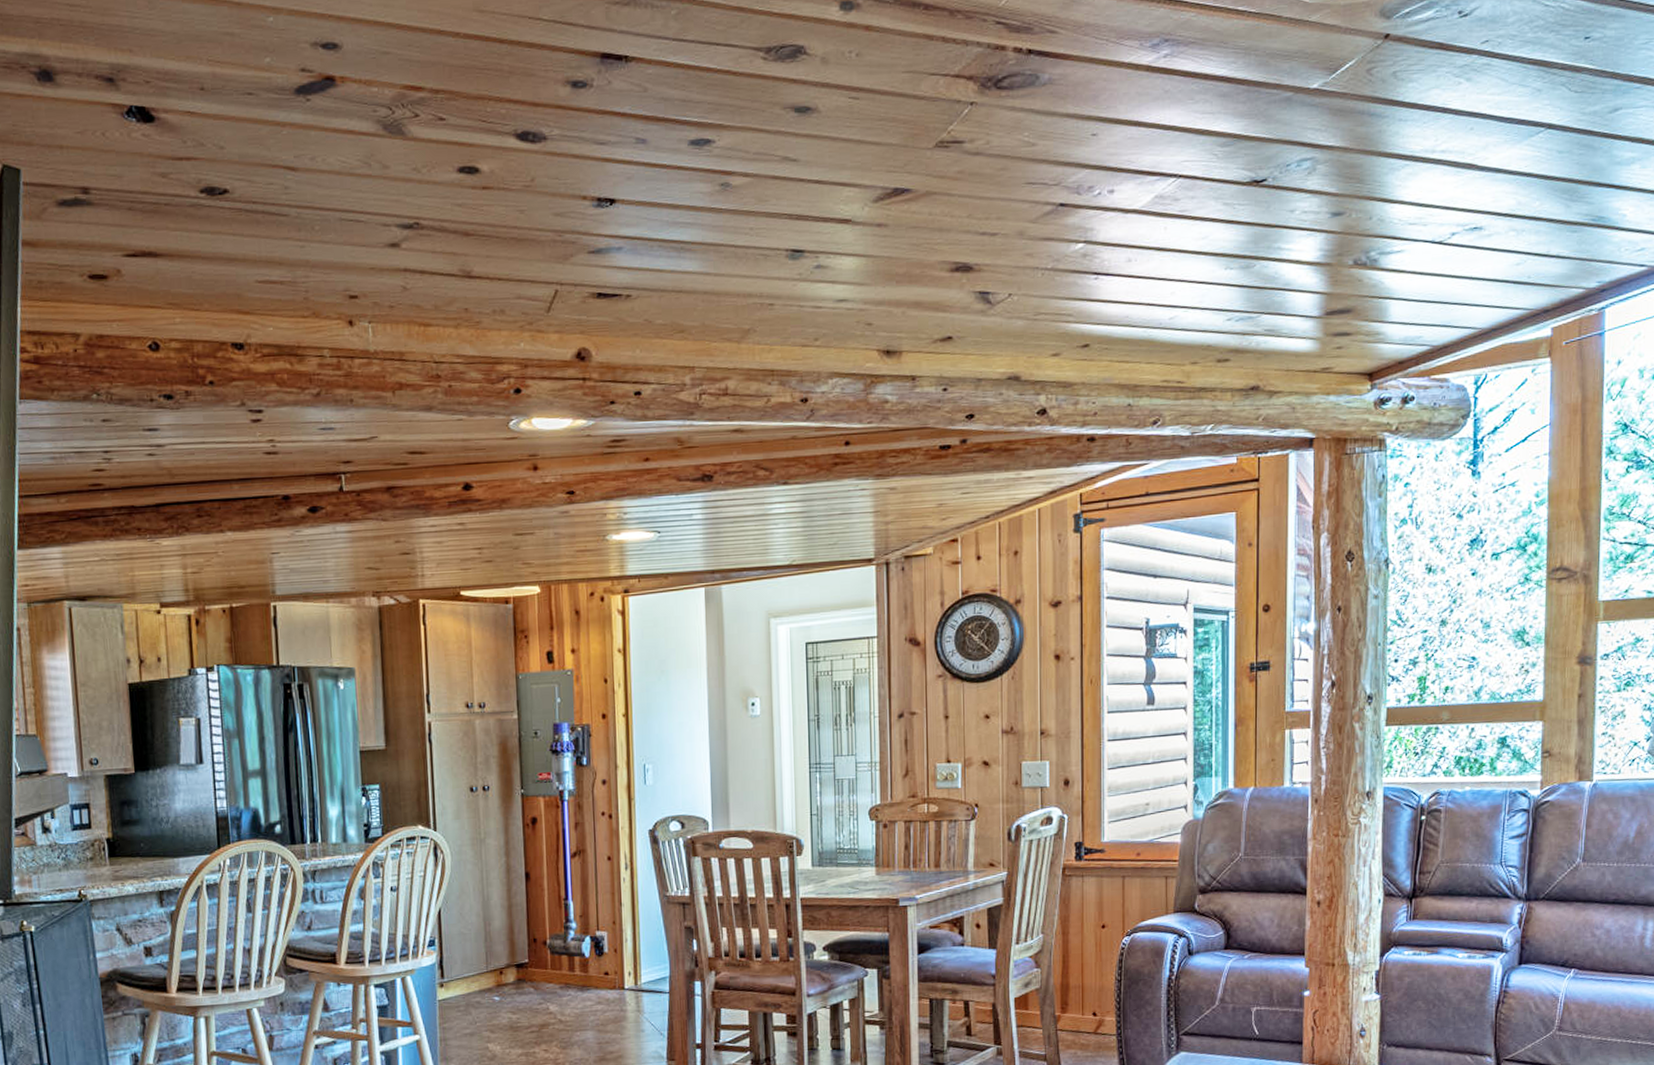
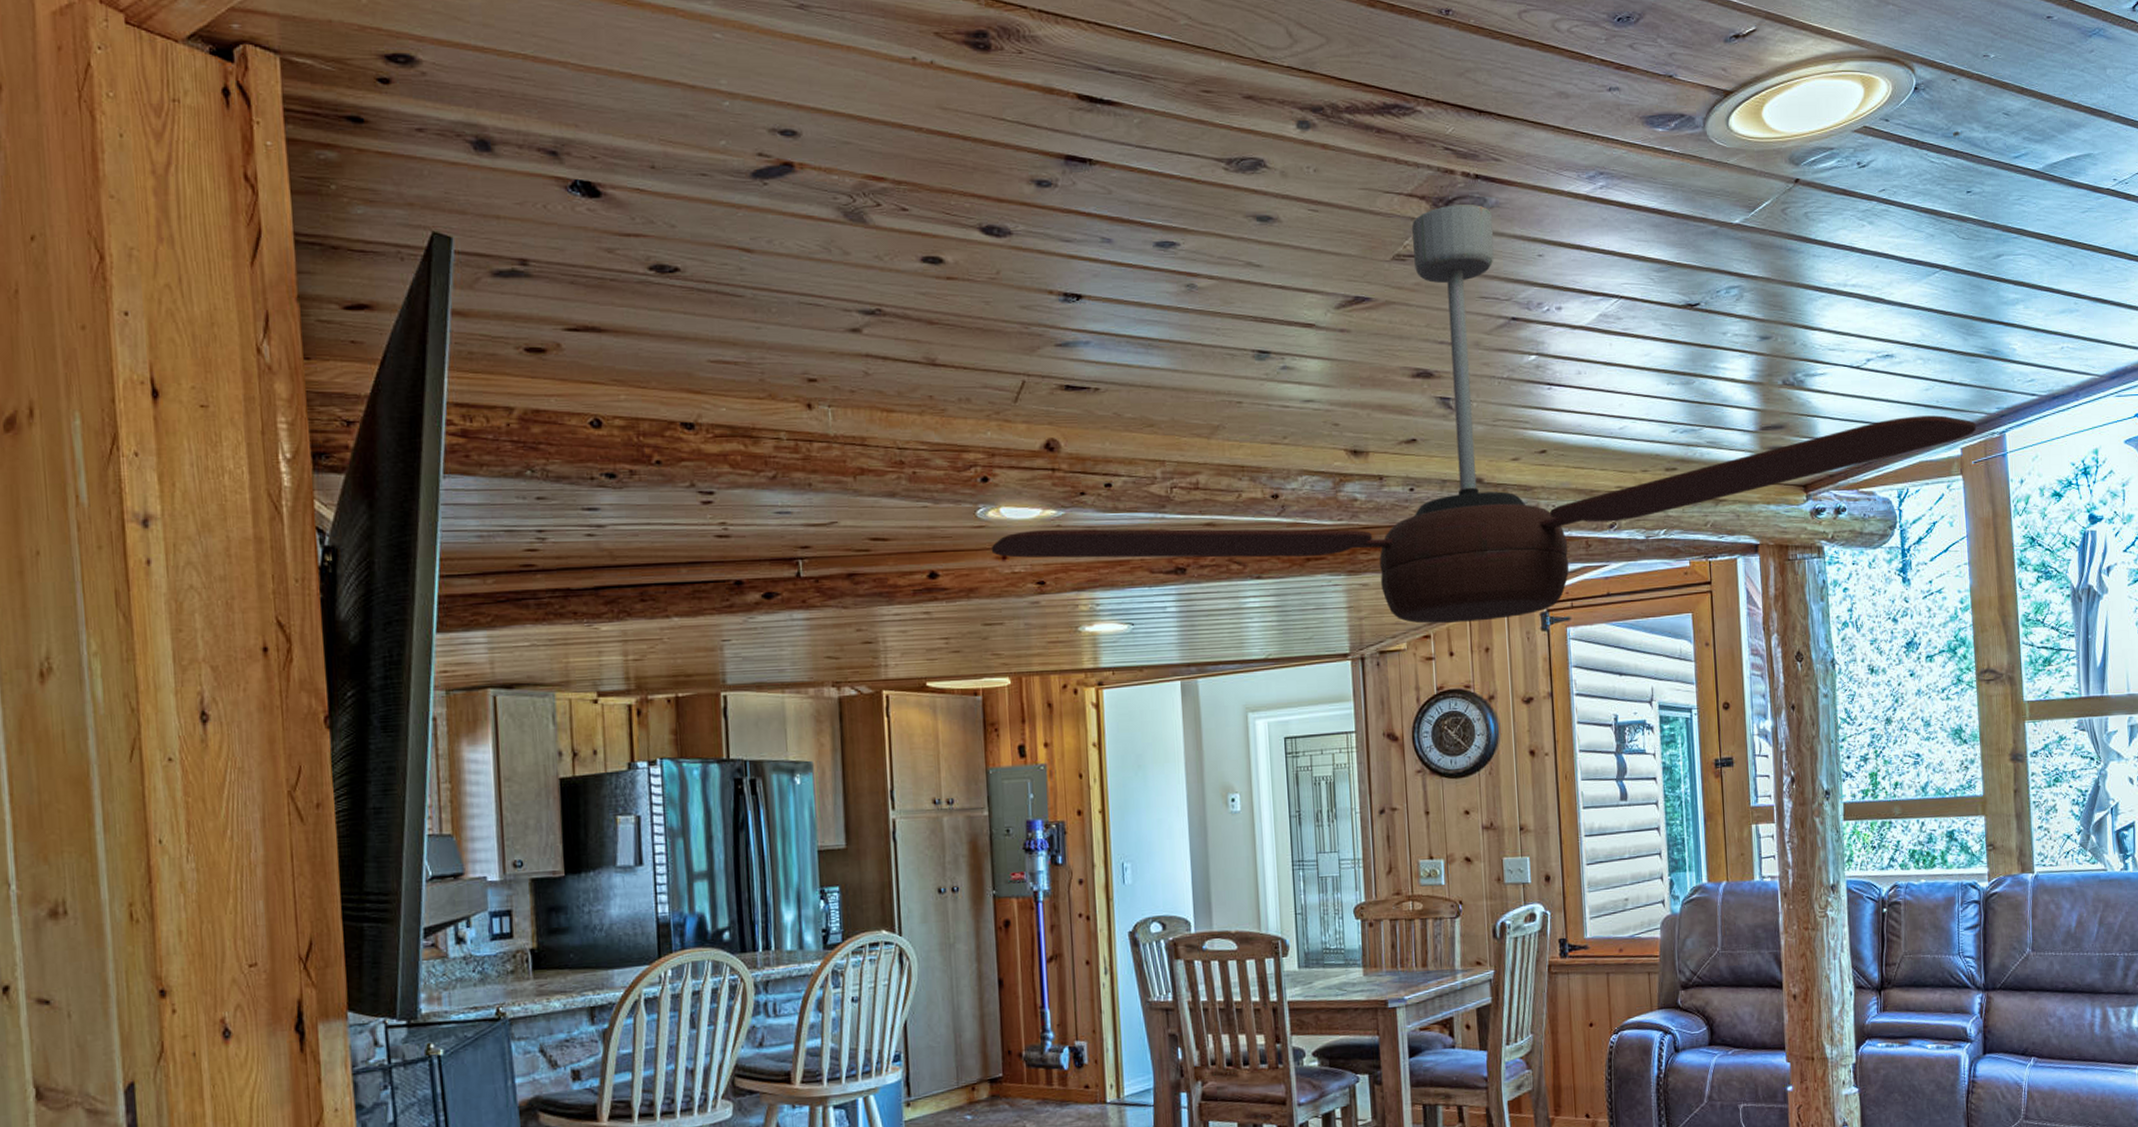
ceiling fan: none [523,83,1572,527] -> present [991,205,1977,624]

